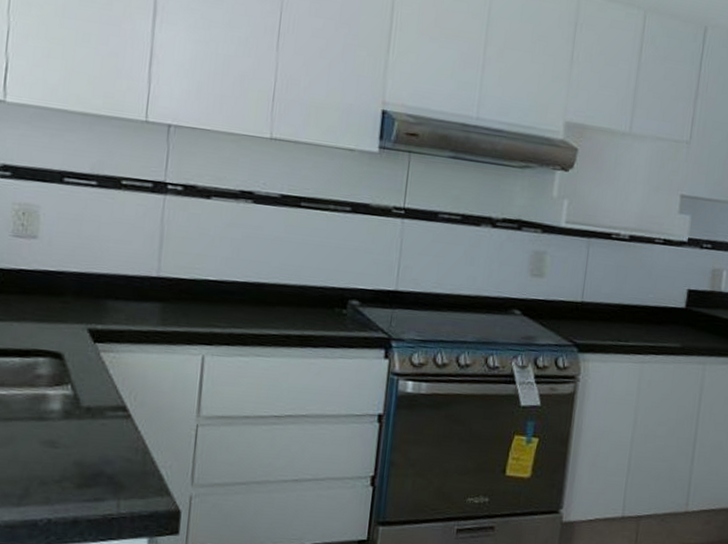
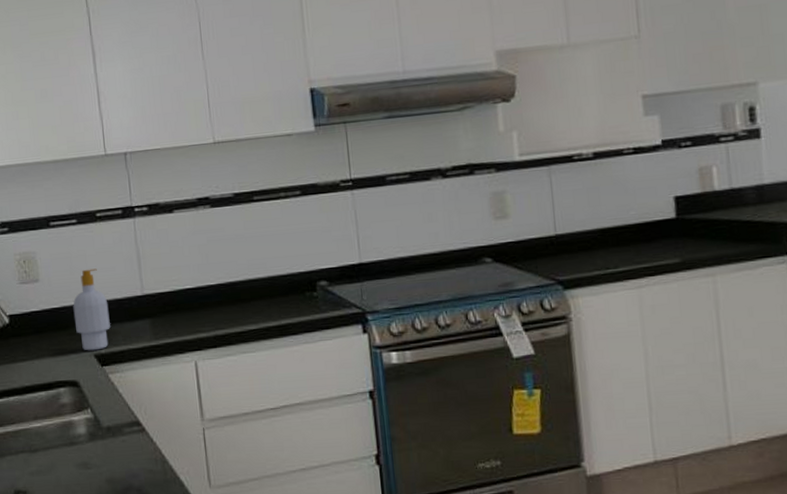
soap bottle: none [71,236,116,325] -> present [73,268,110,351]

